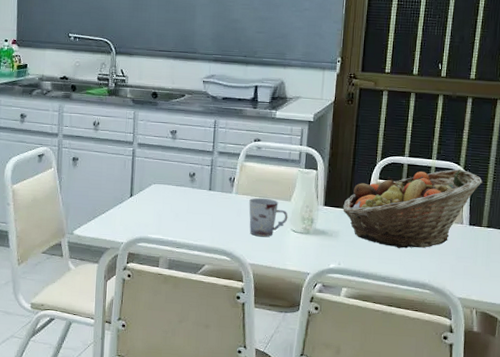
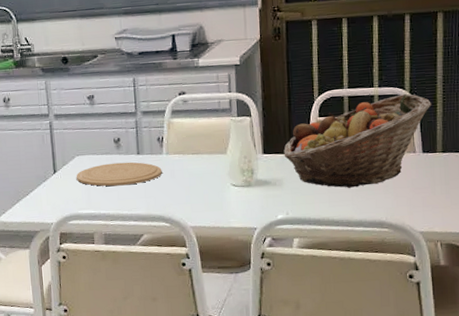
plate: none [150,195,230,218] -> present [76,162,162,187]
cup: present [249,197,288,237] -> none [182,154,226,197]

